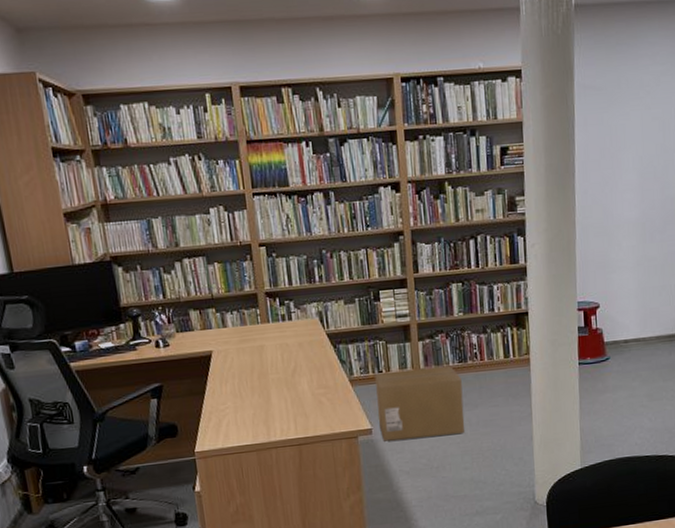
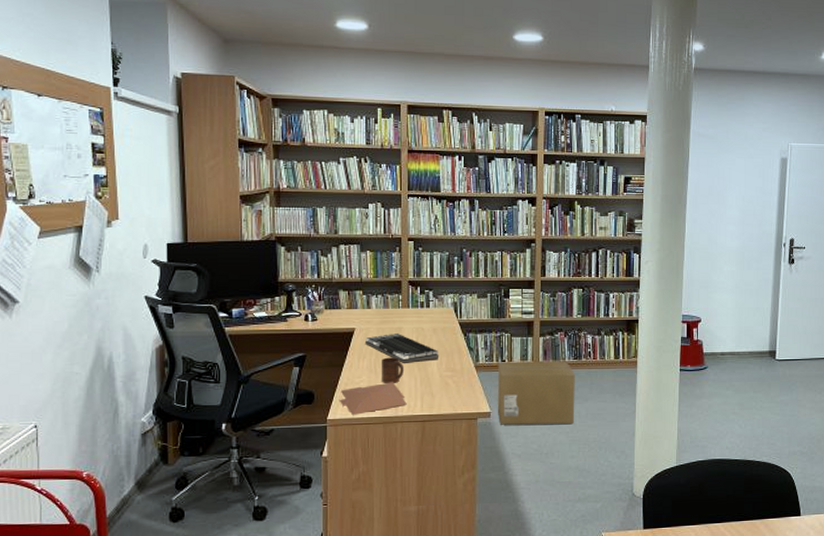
papers: none [206,405,279,446] -> present [340,382,407,416]
computer keyboard: none [225,352,309,385] -> present [366,334,439,364]
cup: none [245,378,273,408] -> present [381,357,405,383]

